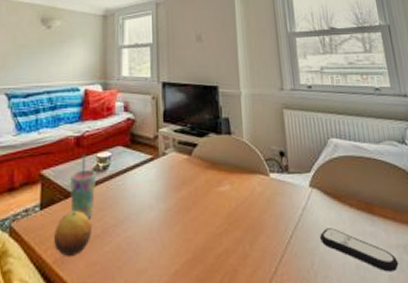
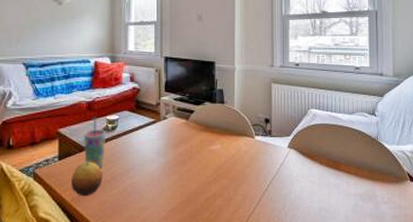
remote control: present [320,228,399,272] -> none [293,180,354,214]

